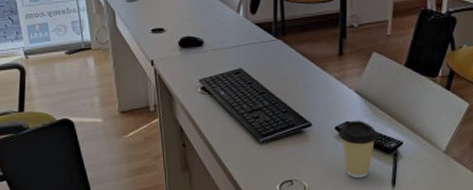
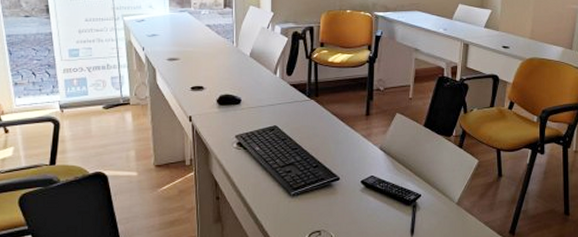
coffee cup: present [338,120,379,178] -> none [364,174,400,228]

